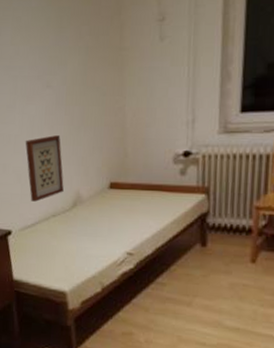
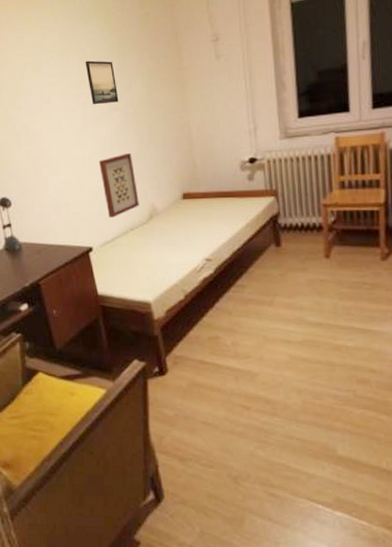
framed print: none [19,31,52,80] -> present [85,60,119,105]

